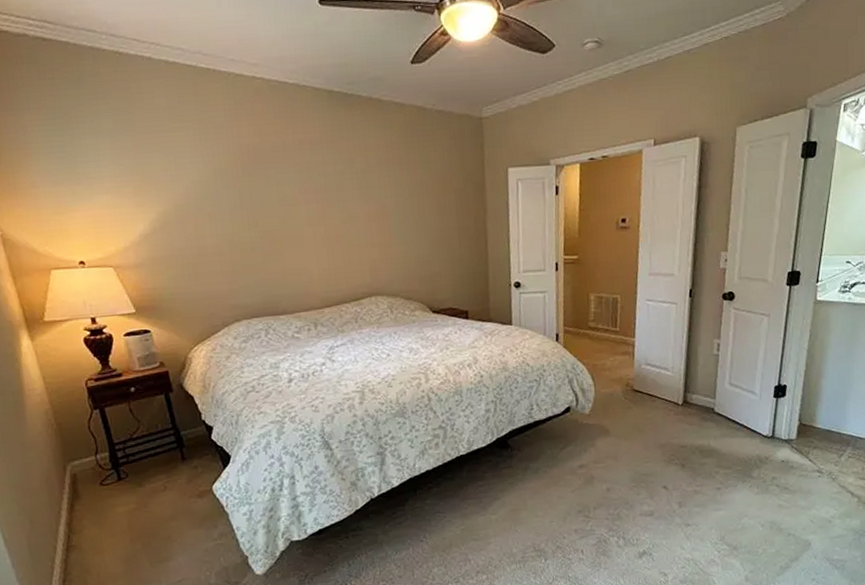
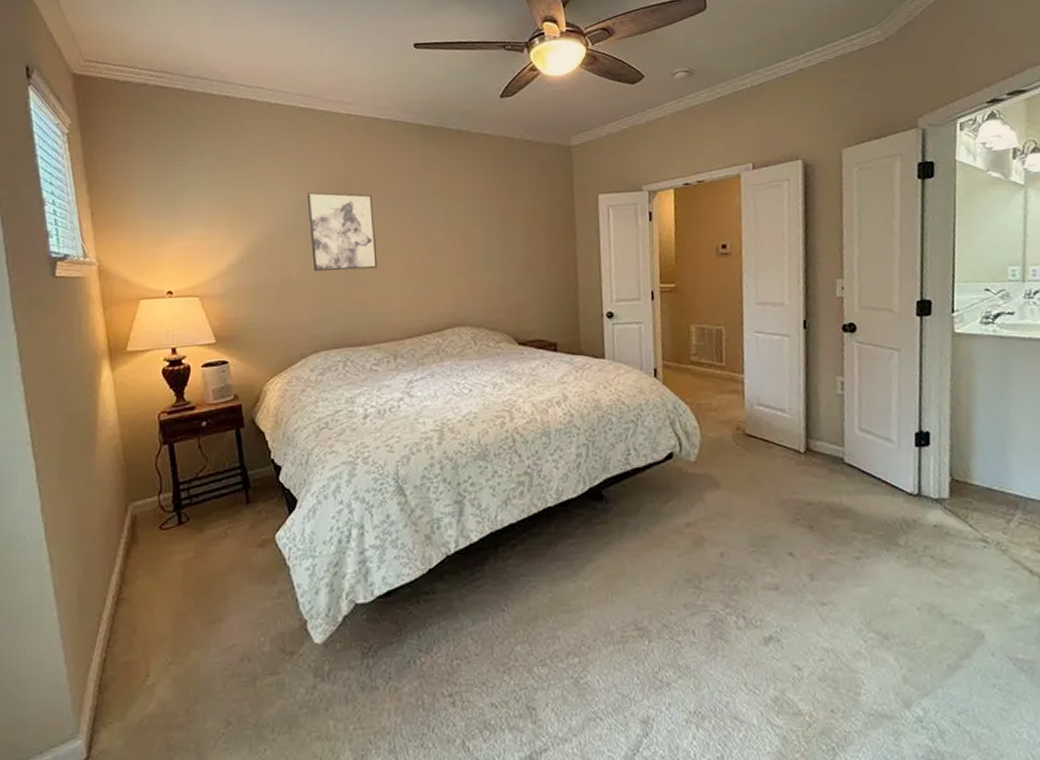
wall art: none [215,160,294,242] -> present [307,192,378,272]

